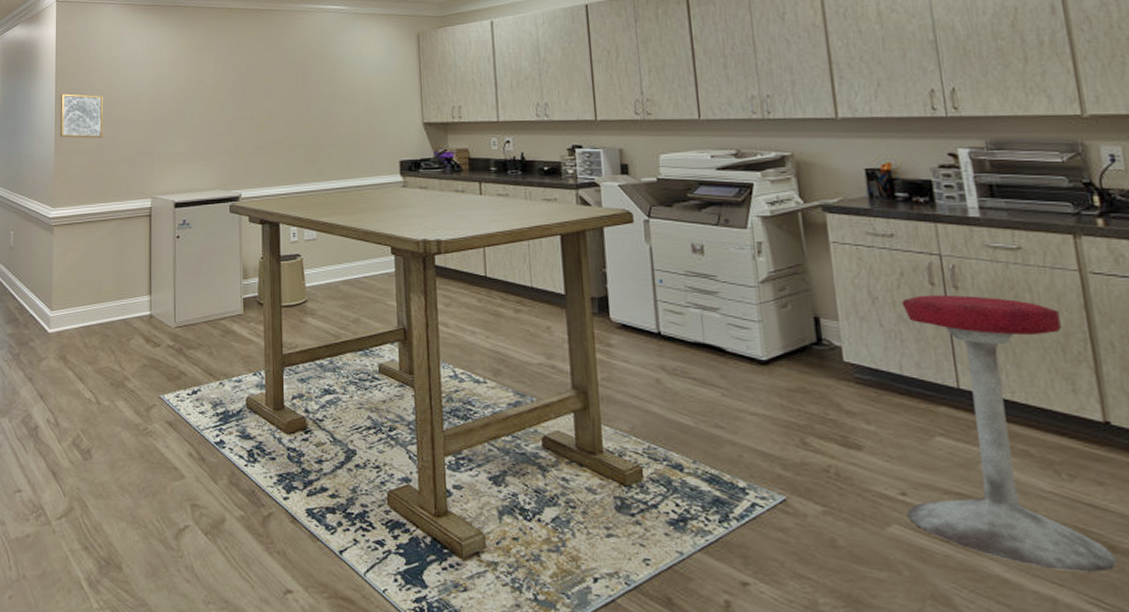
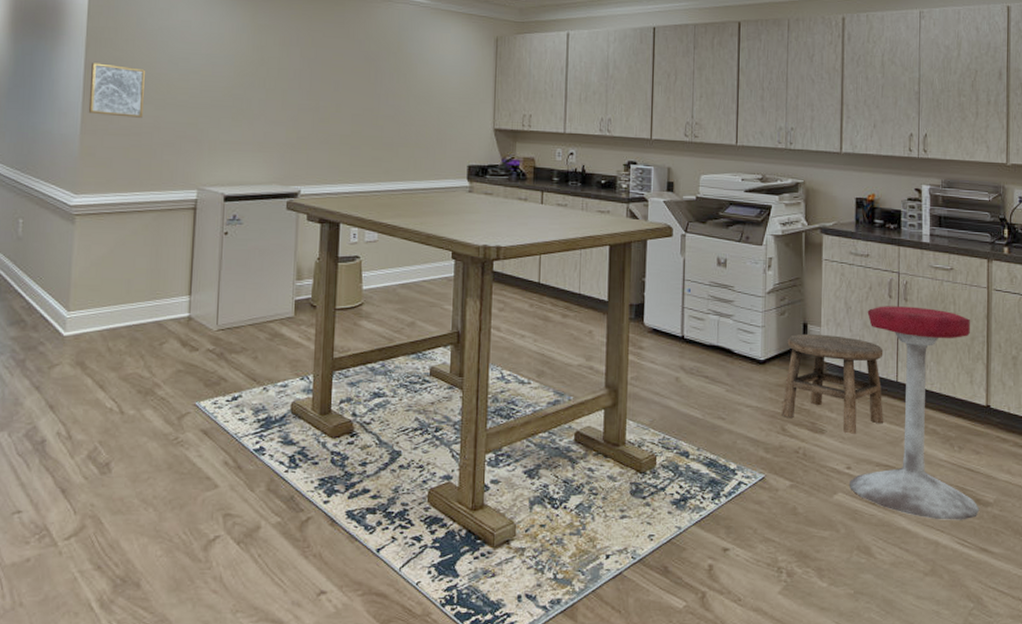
stool: none [794,329,946,452] -> present [782,333,883,434]

